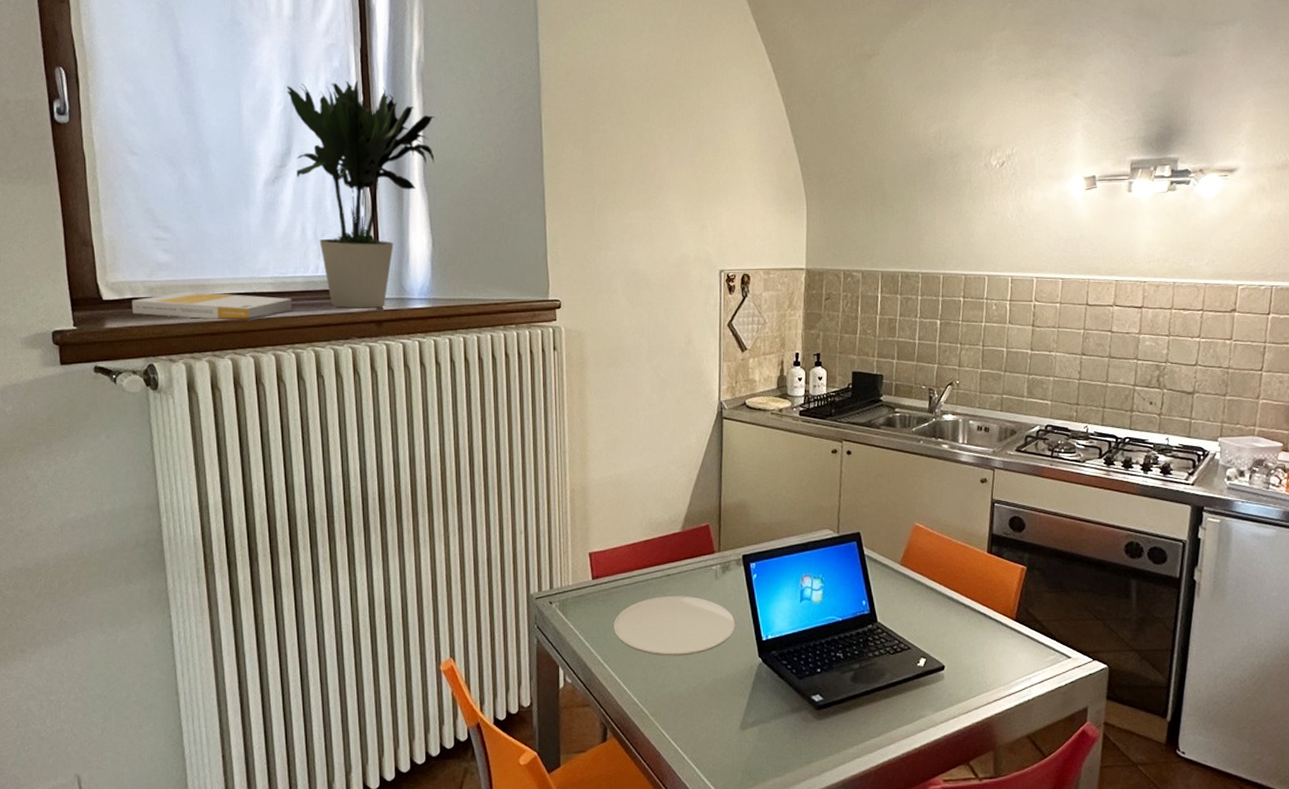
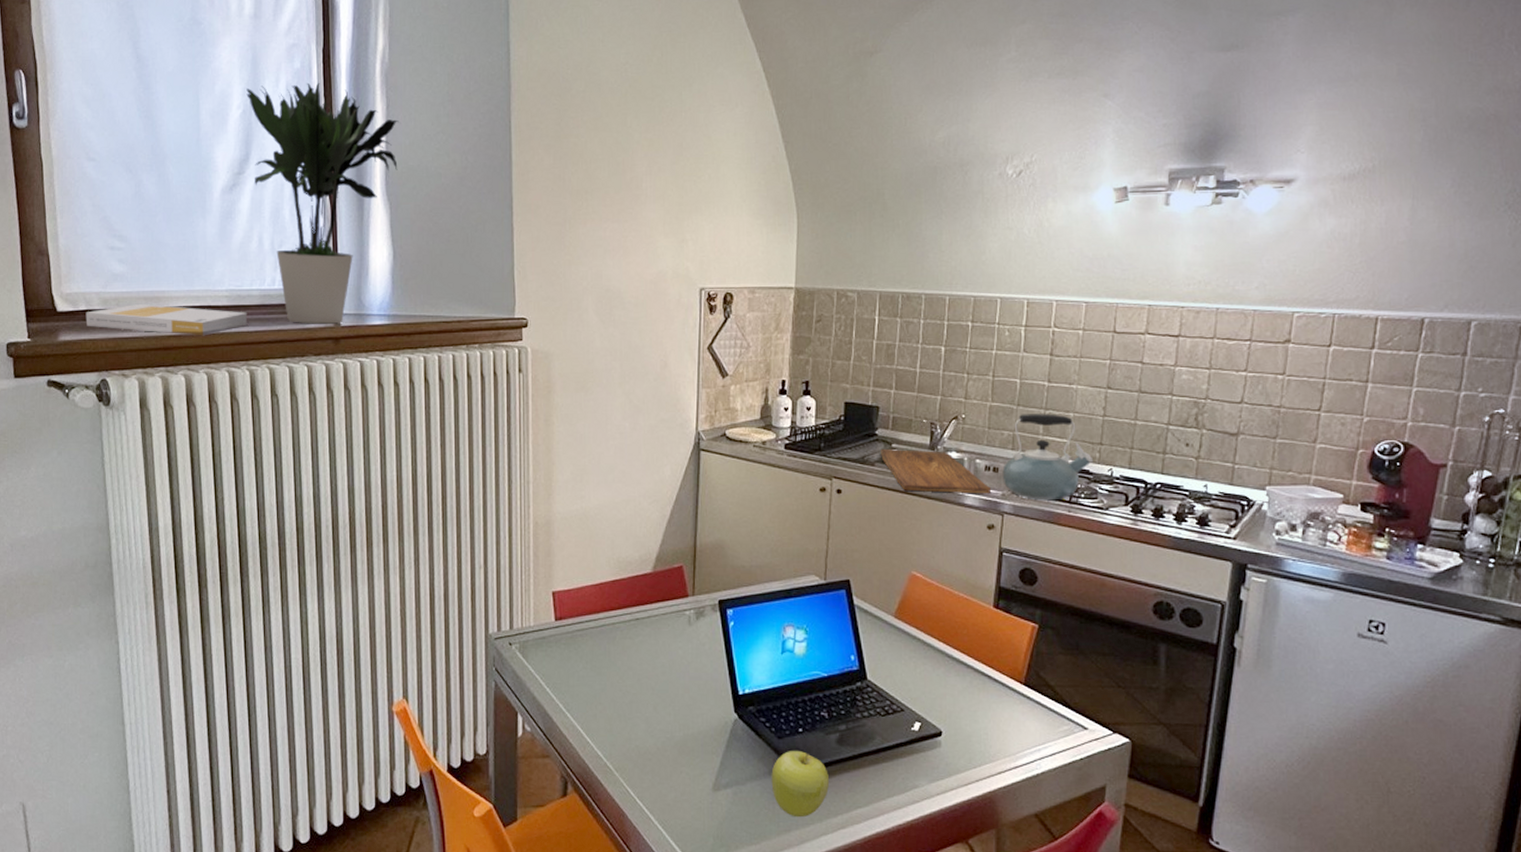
plate: present [614,596,735,656] -> none [577,642,709,708]
fruit: none [793,689,846,750] -> present [771,751,830,818]
cutting board: none [885,413,983,452] -> present [881,448,990,494]
kettle: none [991,378,1072,456] -> present [1001,414,1094,501]

